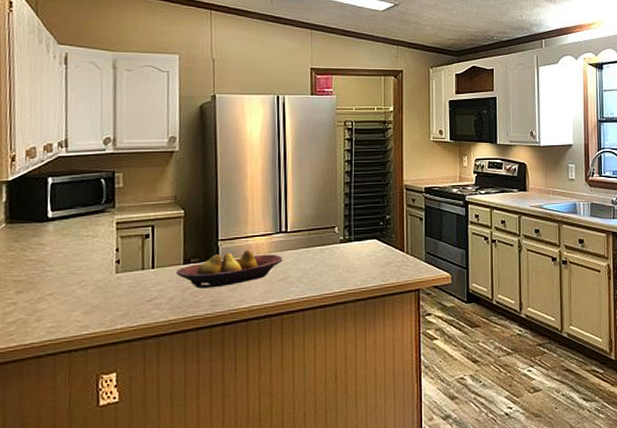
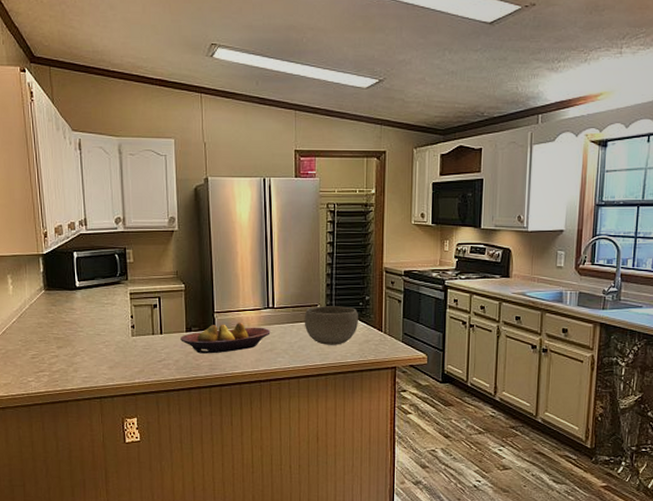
bowl: none [320,227,380,270] -> present [304,306,359,345]

